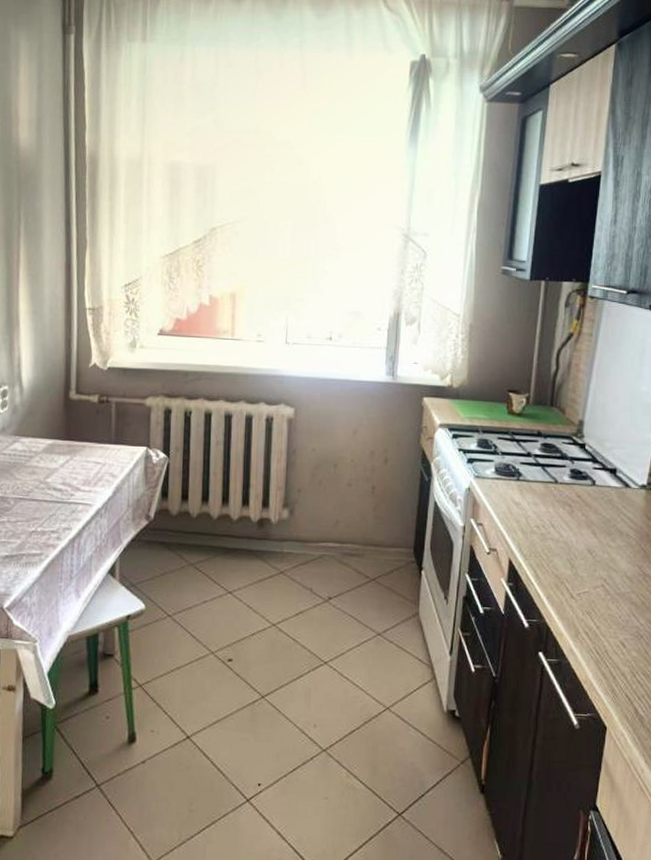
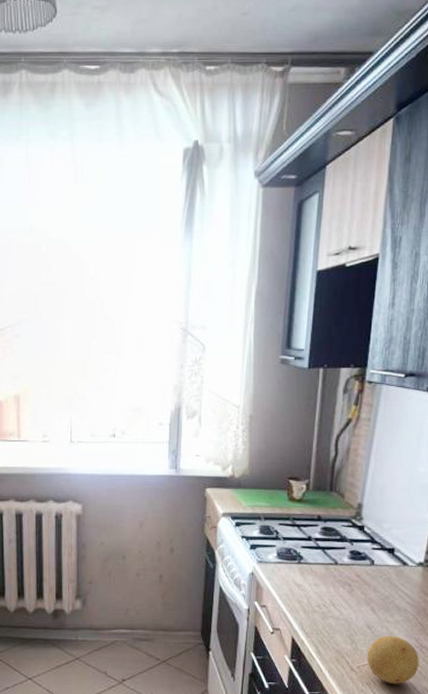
fruit: none [587,561,642,615] -> present [367,635,419,684]

